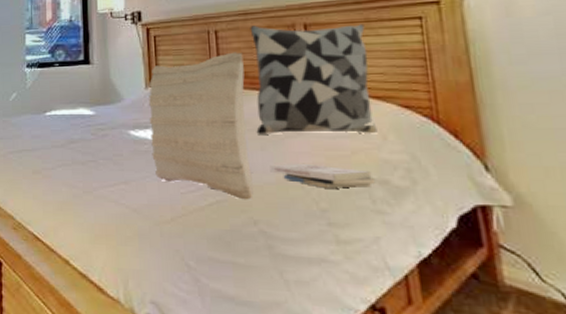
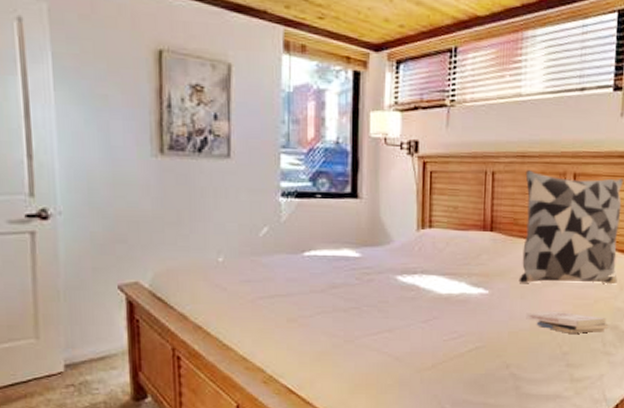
pillow: present [149,52,254,200] -> none [418,197,516,346]

